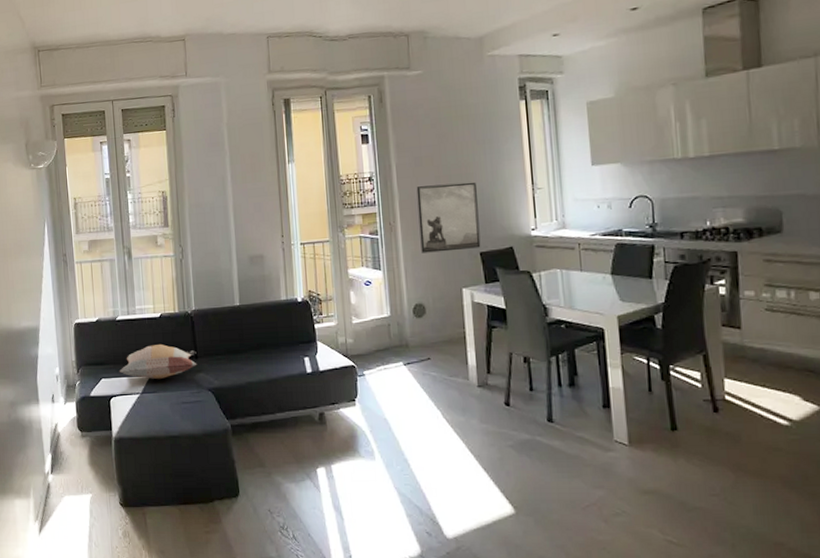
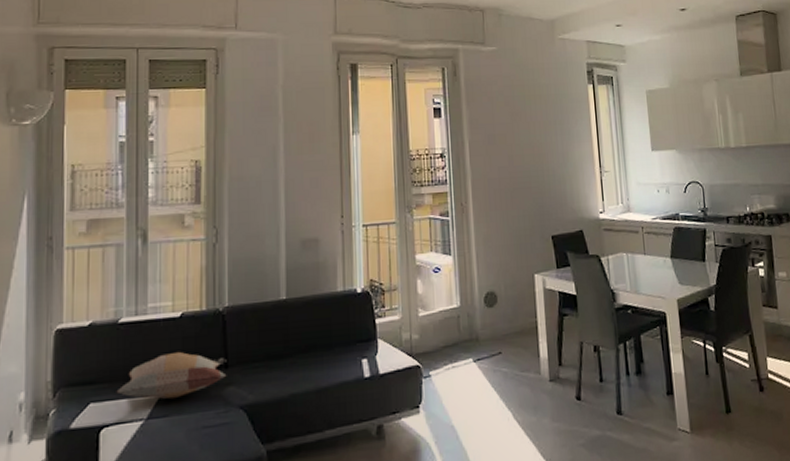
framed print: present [416,182,481,253] -> none [489,162,553,237]

